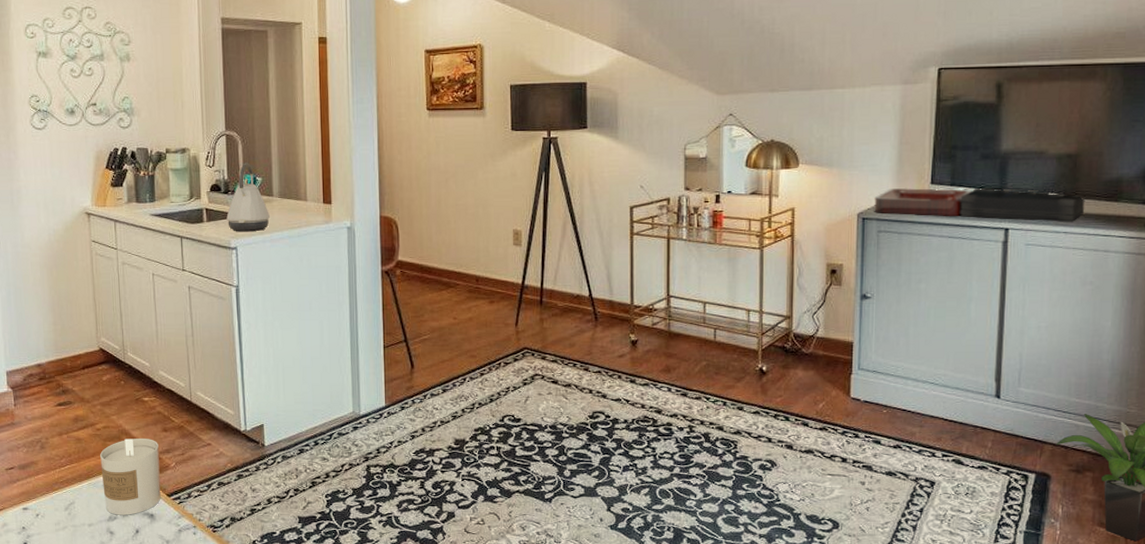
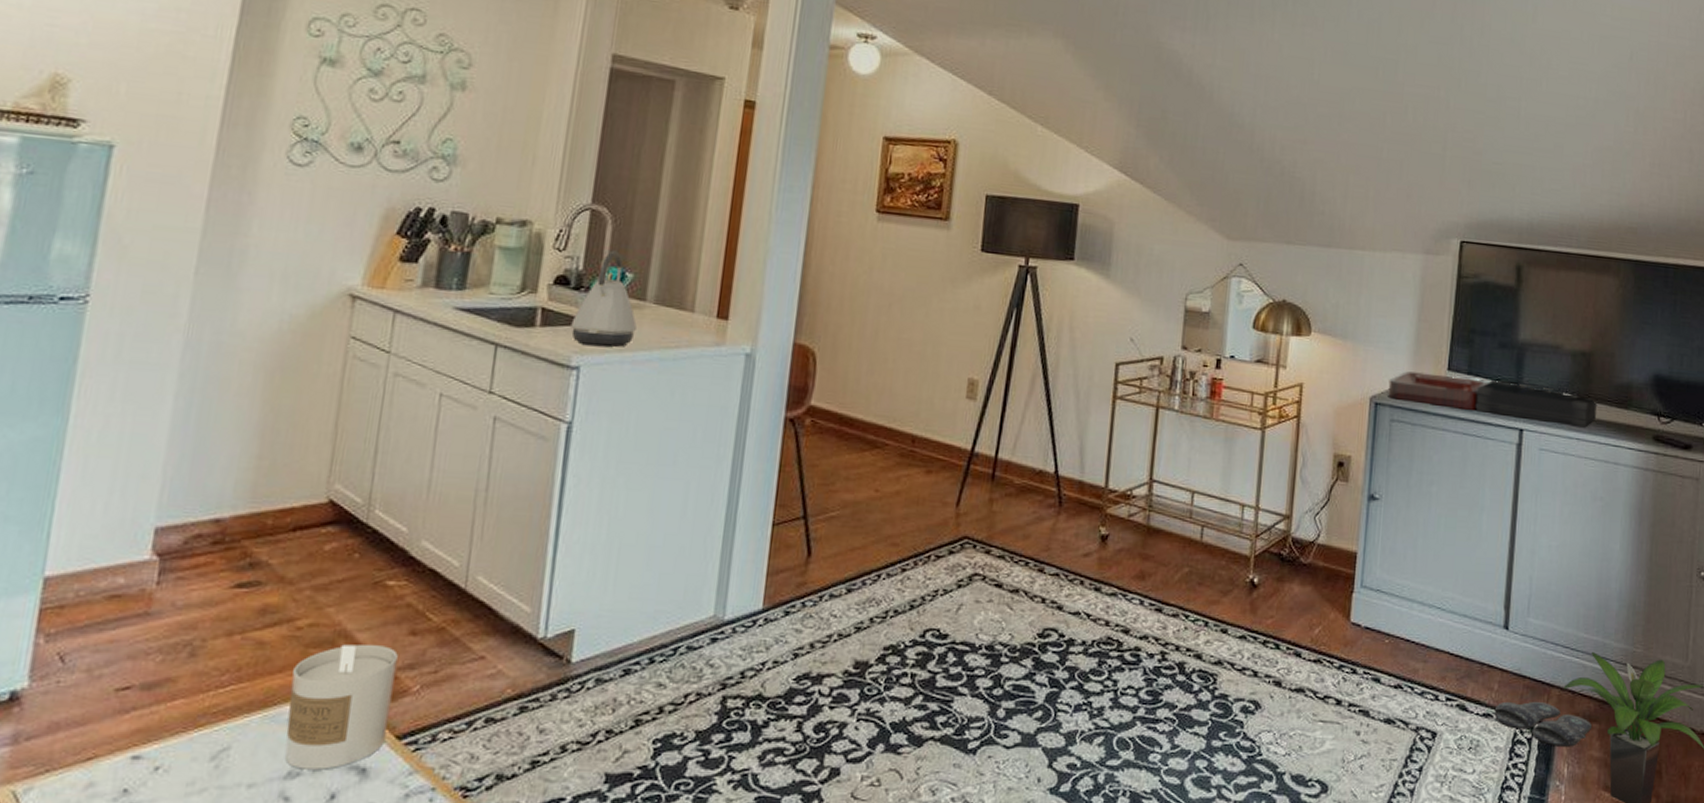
slippers: none [989,455,1085,492] -> present [1494,701,1592,747]

